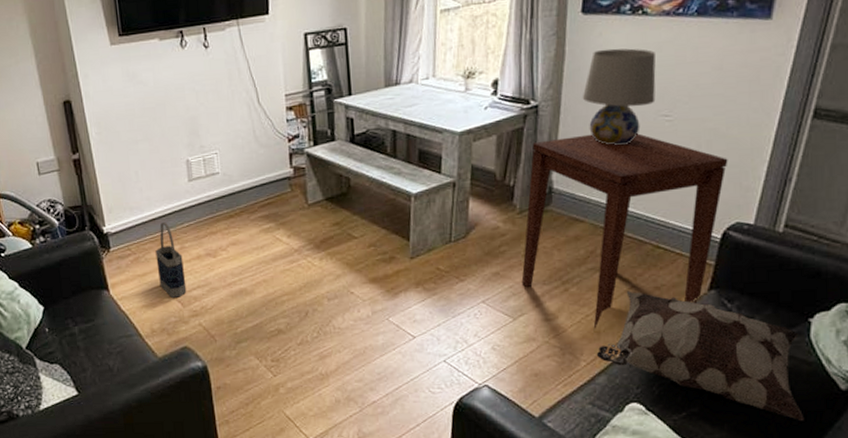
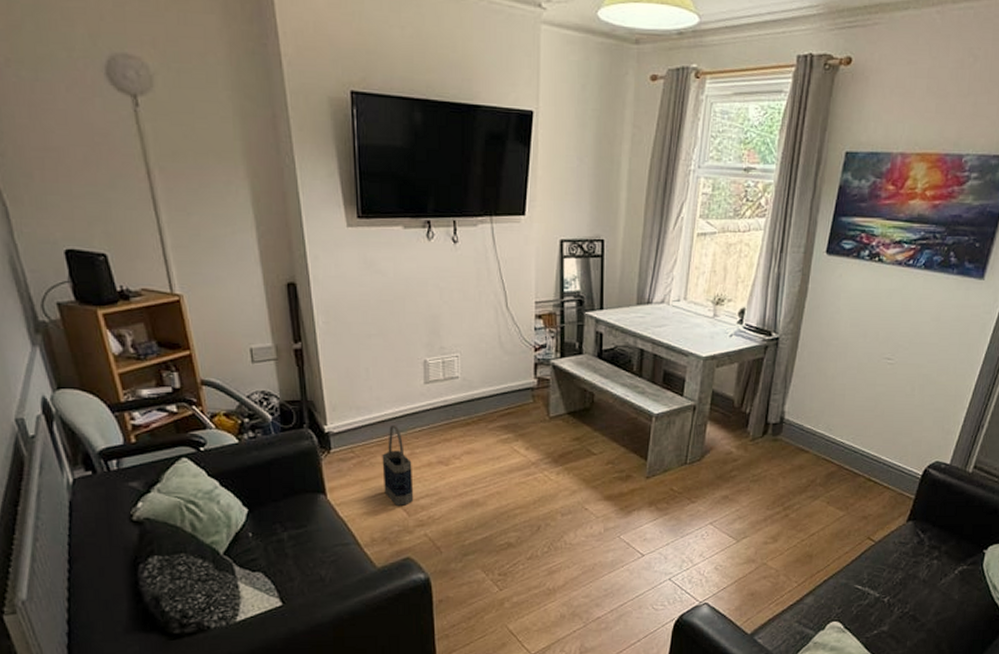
side table: present [521,133,728,331] -> none [747,370,935,555]
table lamp: present [582,48,656,145] -> none [818,290,885,382]
decorative pillow: present [596,291,805,422] -> none [807,519,975,640]

